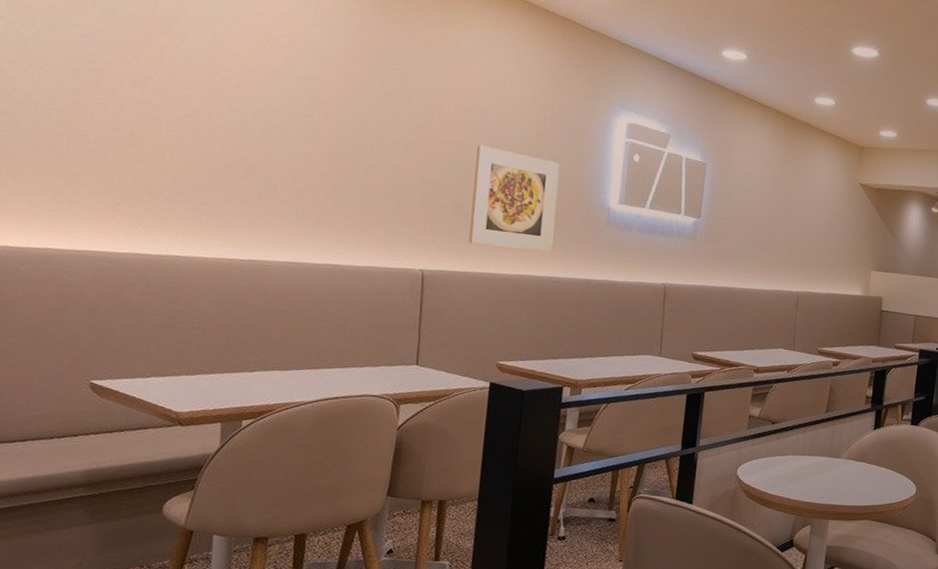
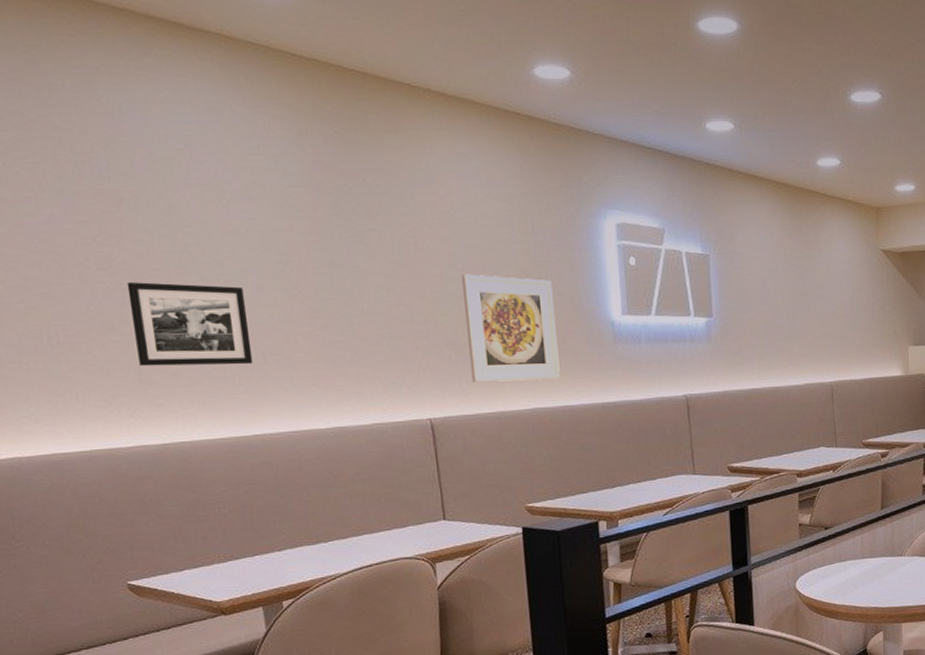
picture frame: none [152,102,268,195] -> present [126,282,253,367]

